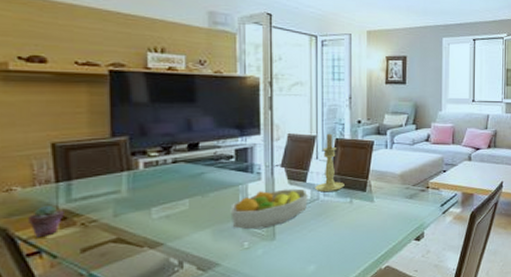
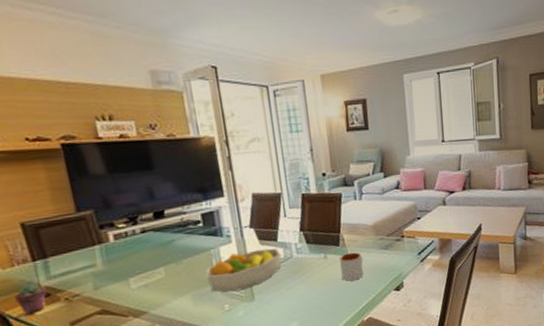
candle holder: present [315,133,344,193] -> none [287,189,317,250]
mug: none [365,199,387,228] -> present [339,252,364,281]

